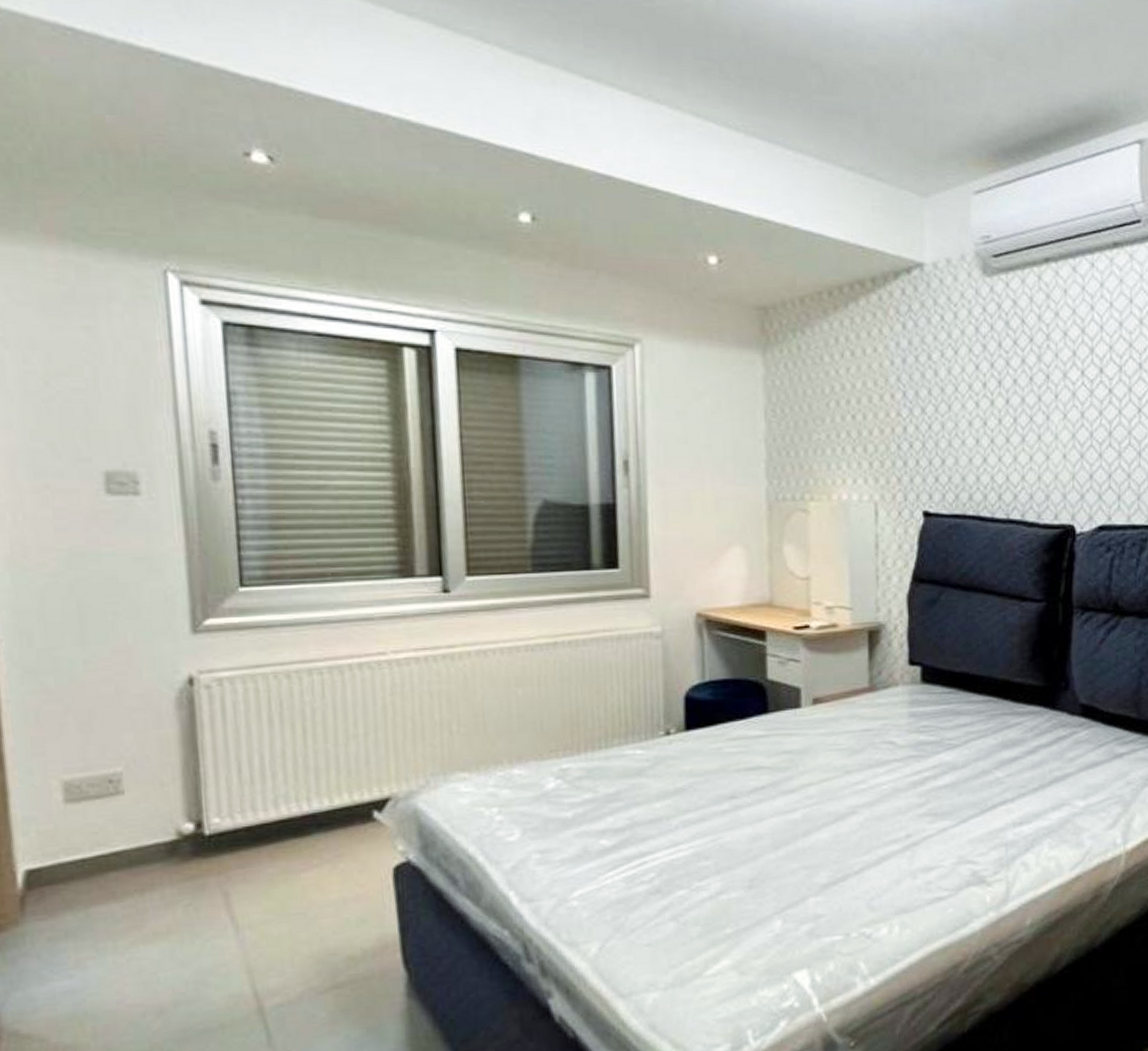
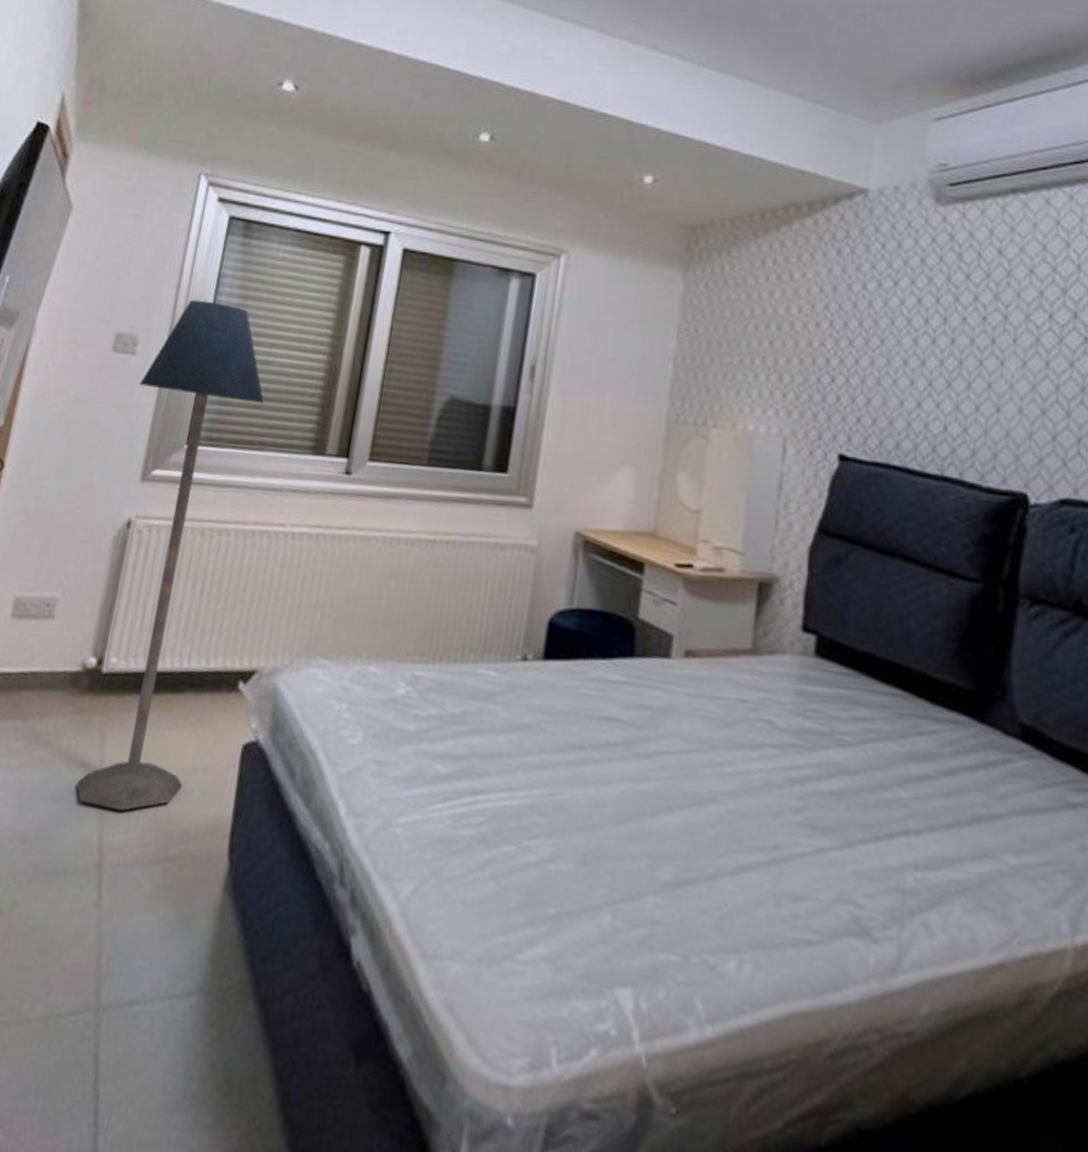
floor lamp: none [156,424,335,961] -> present [76,299,264,811]

